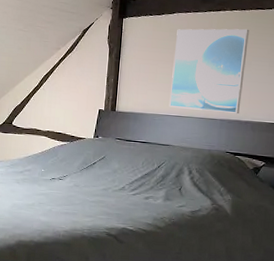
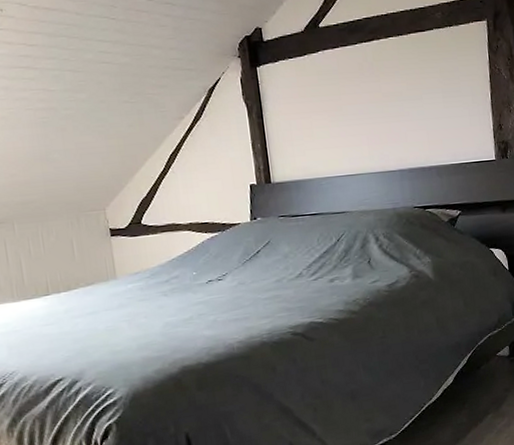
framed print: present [169,29,249,113] -> none [326,57,420,167]

